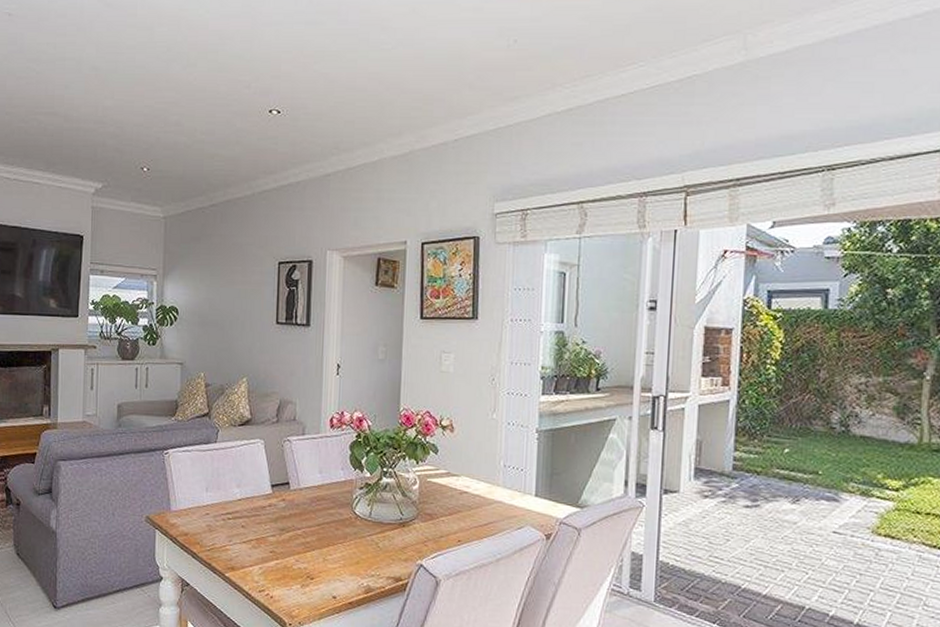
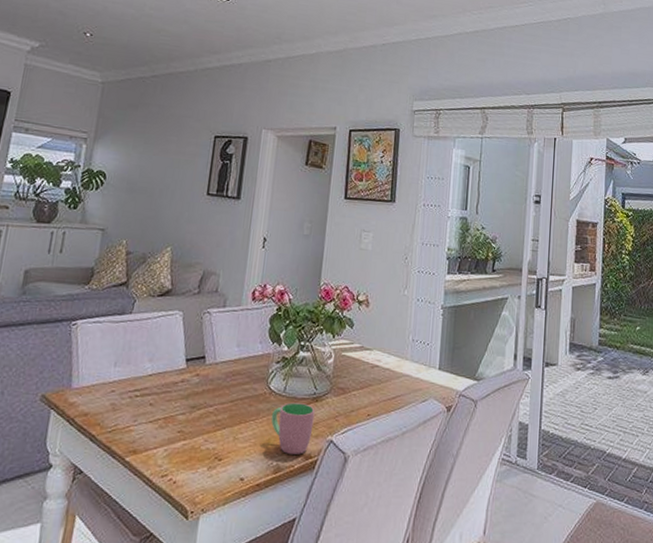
cup: none [358,527,403,577] -> present [271,402,315,454]

